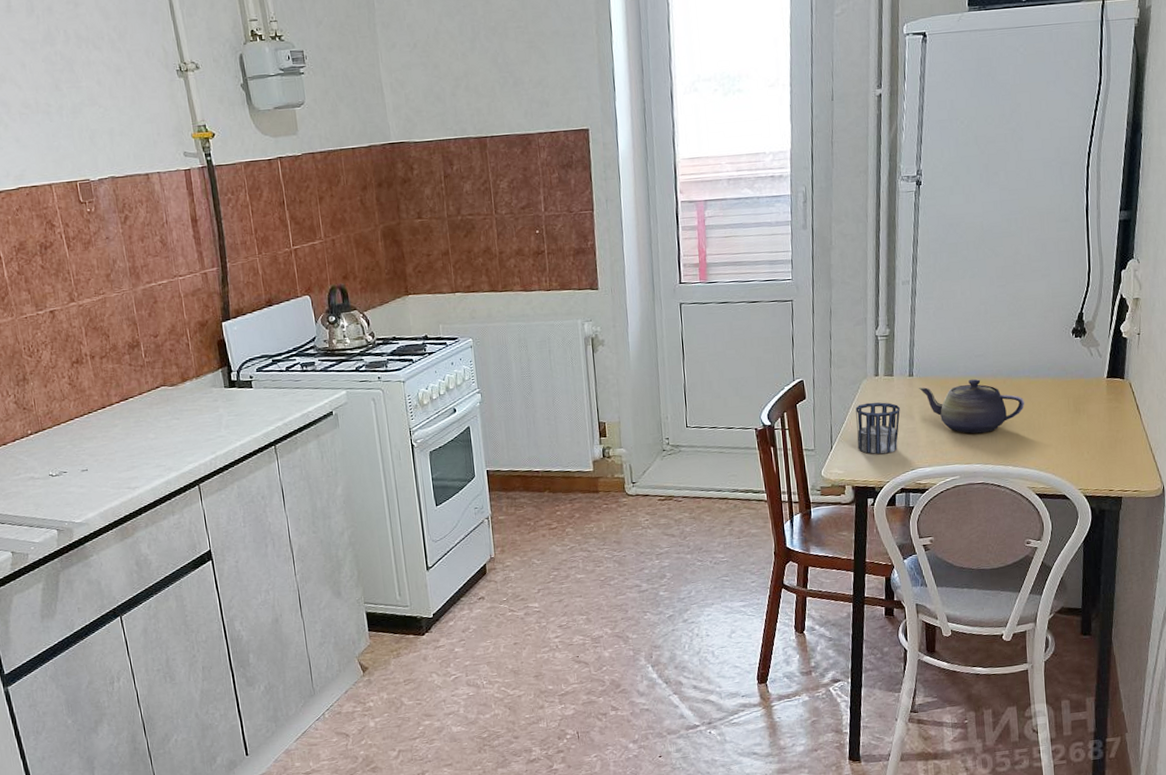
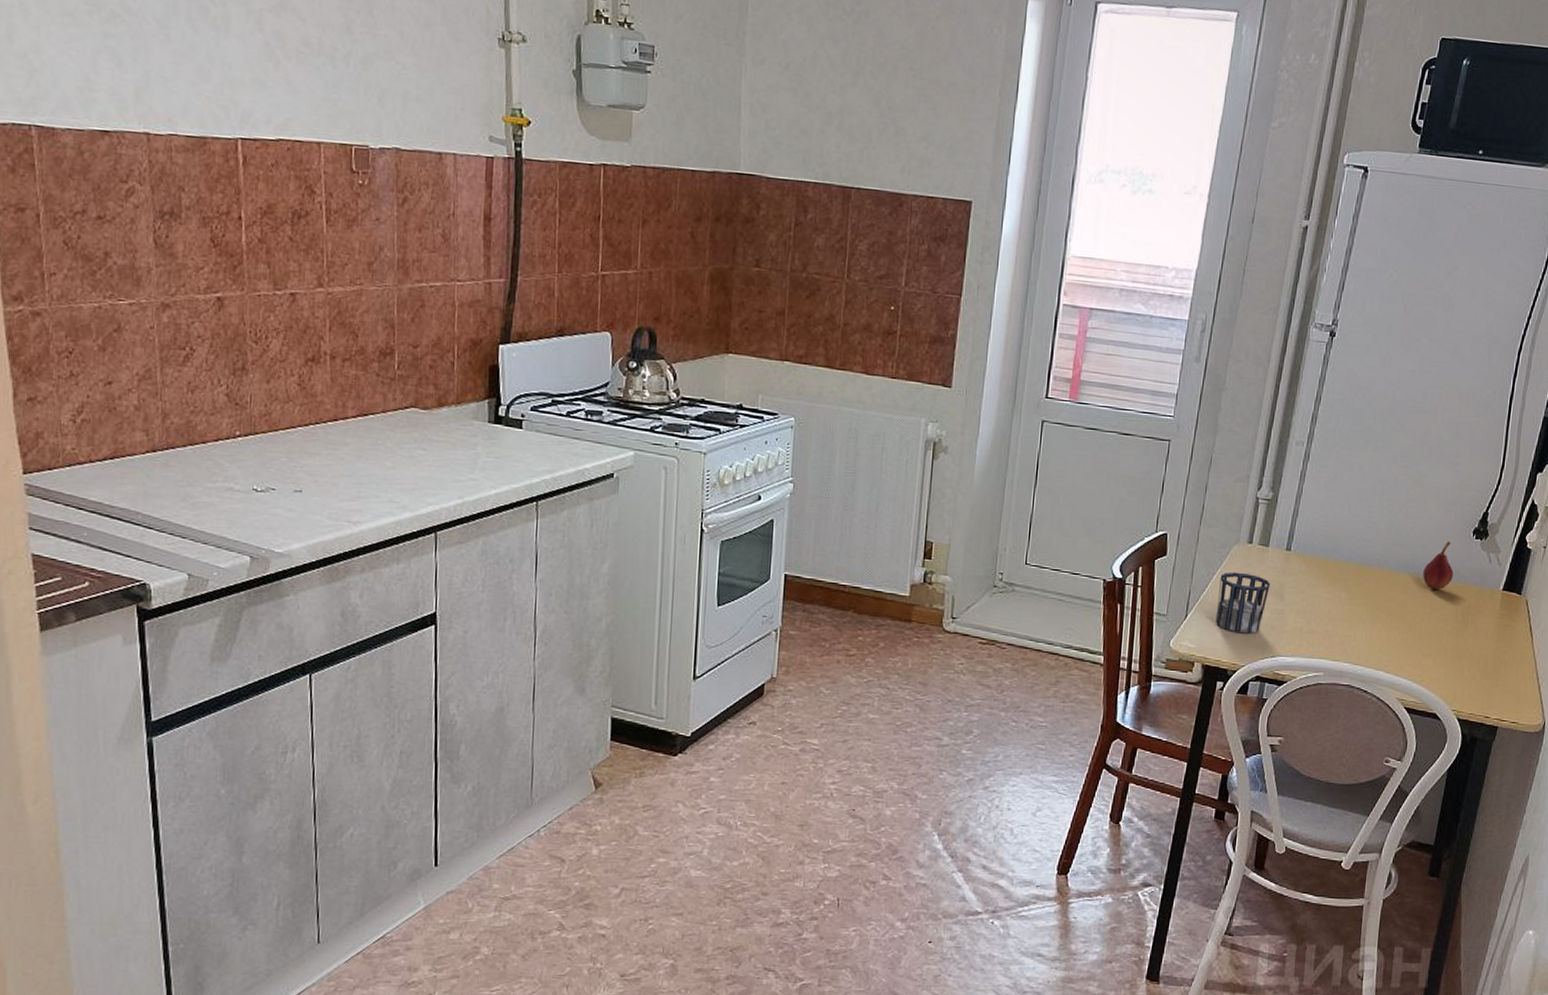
teapot: present [918,378,1025,434] -> none [1293,565,1409,629]
fruit: none [1033,344,1060,388] -> present [1423,541,1453,589]

